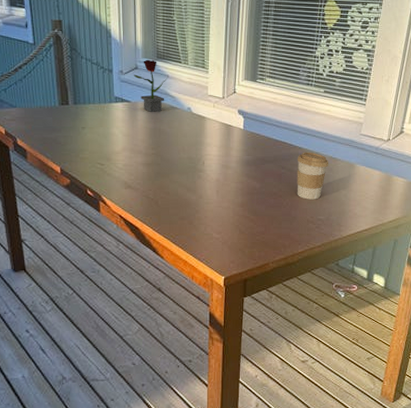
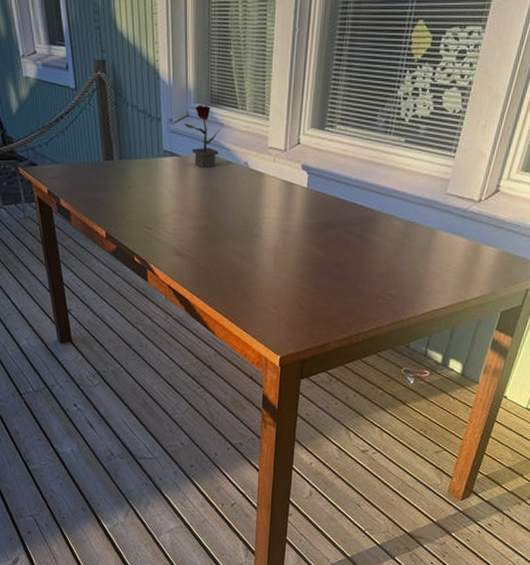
coffee cup: present [297,152,329,200] -> none [365,215,406,271]

